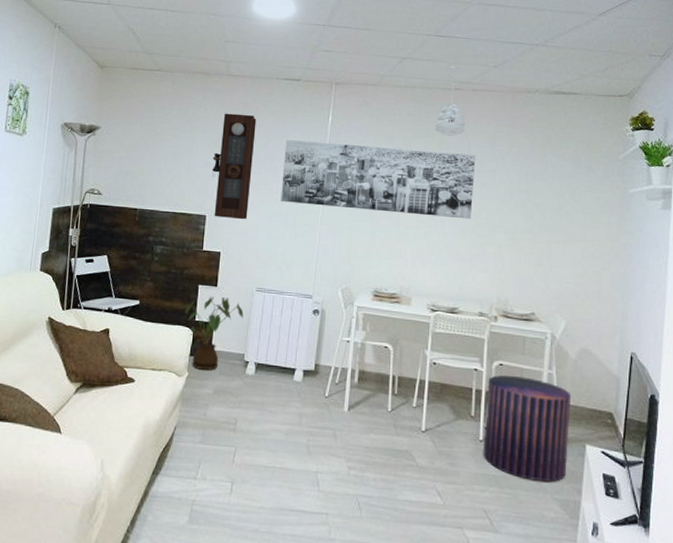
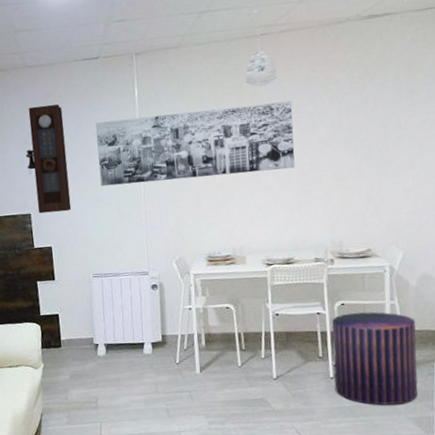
house plant: present [185,296,244,370] -> none [29,288,86,359]

